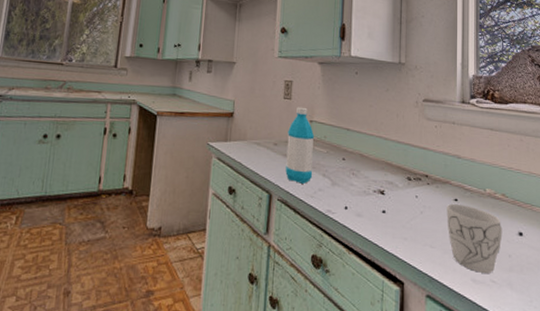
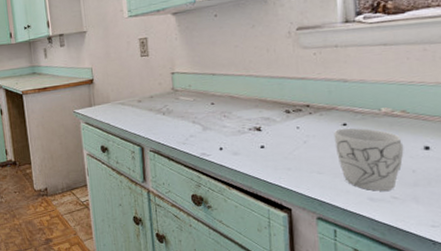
water bottle: present [285,107,315,184] -> none [150,61,182,133]

